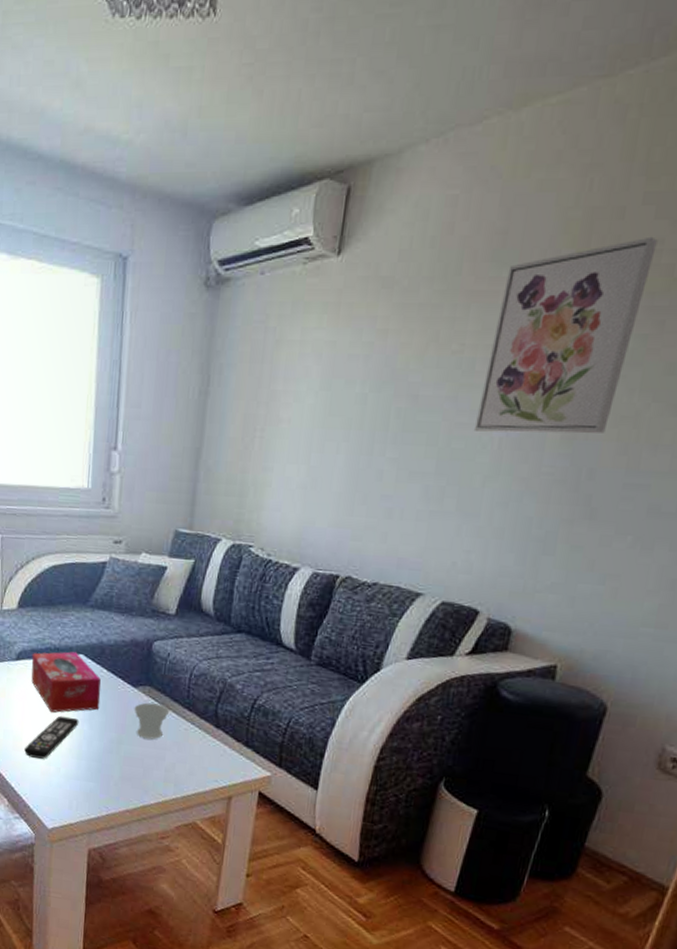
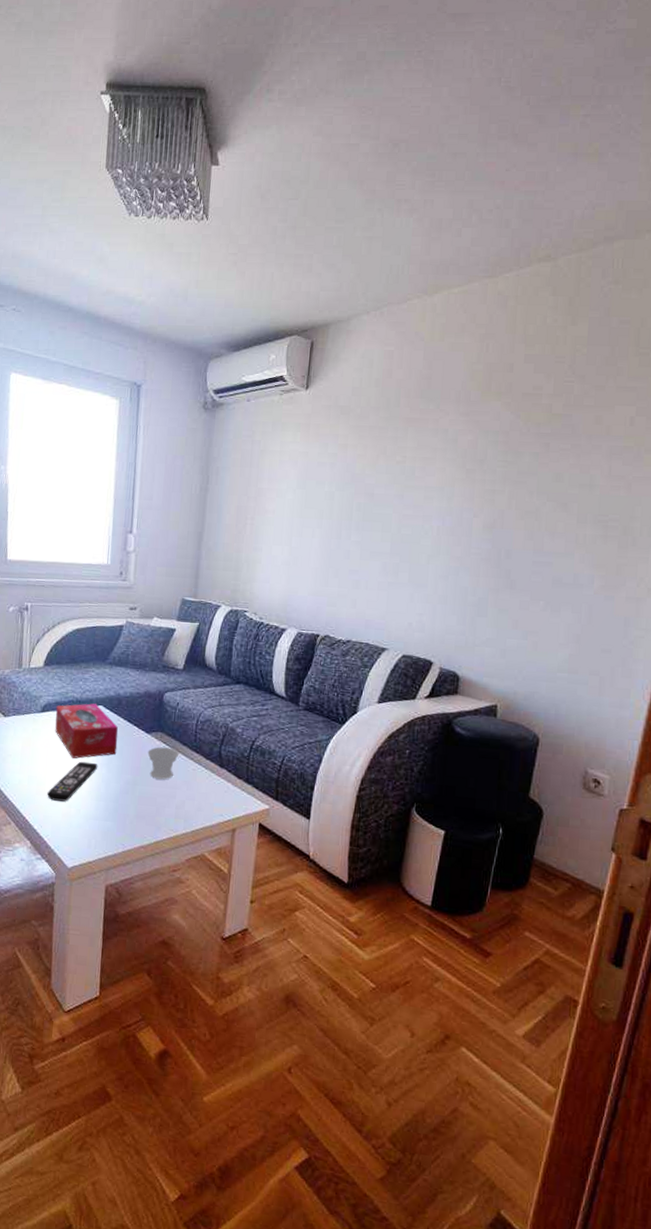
wall art: present [473,236,658,434] -> none [417,384,538,524]

